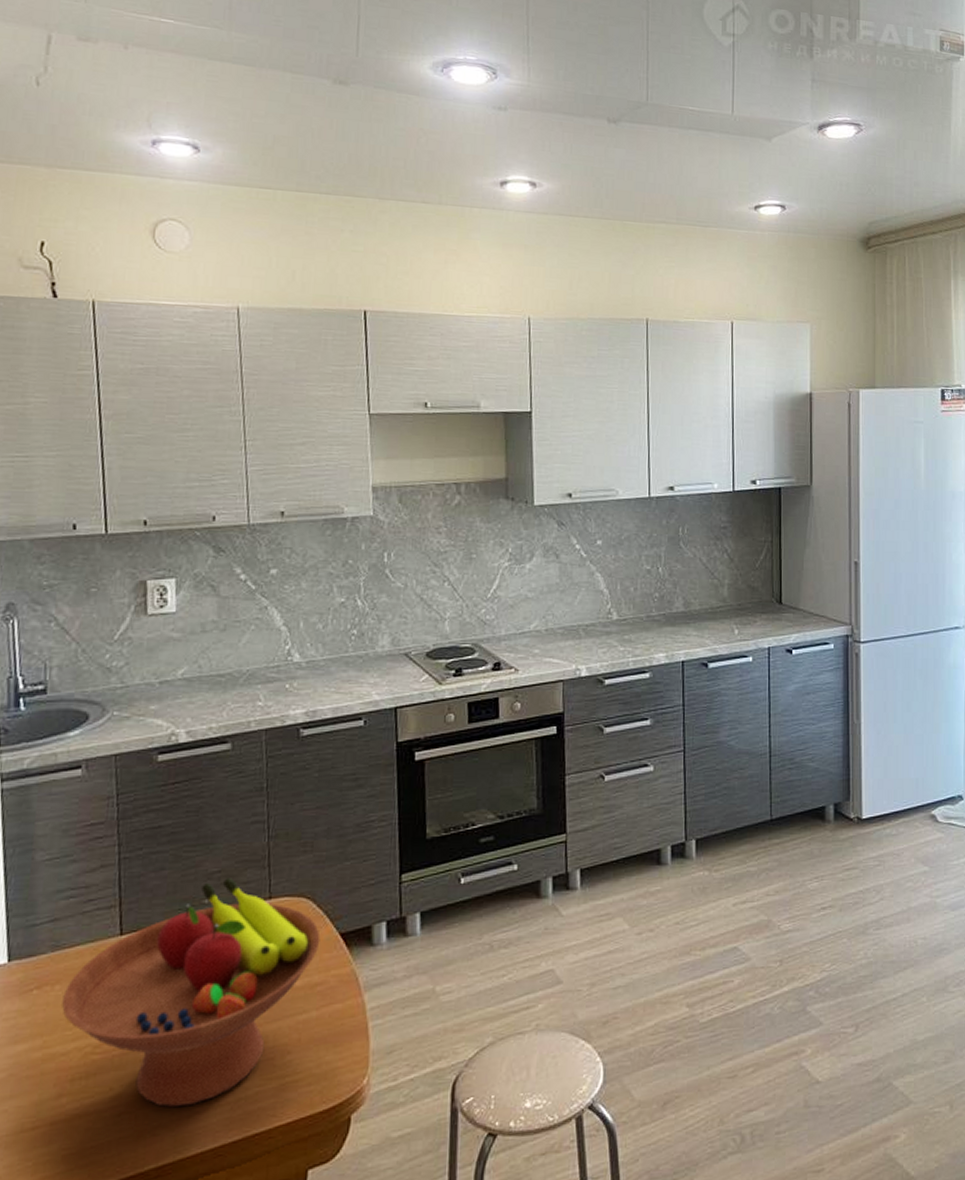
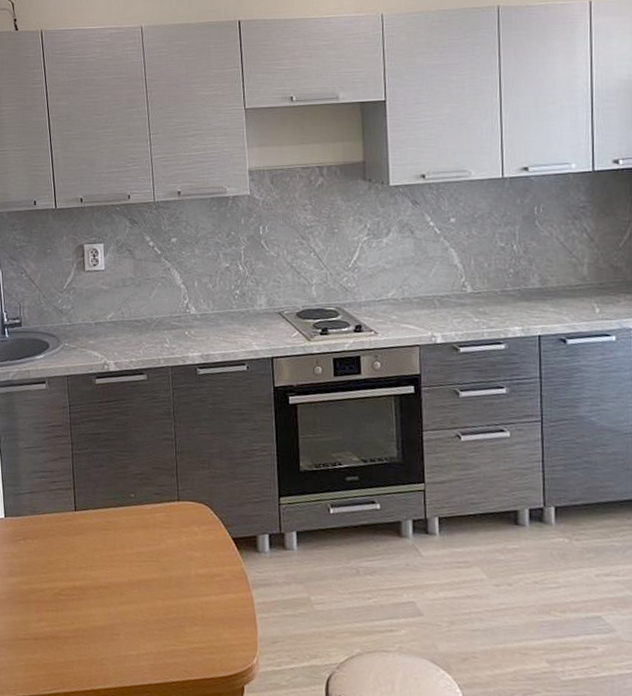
fruit bowl: present [62,878,321,1108] -> none [39,480,217,649]

